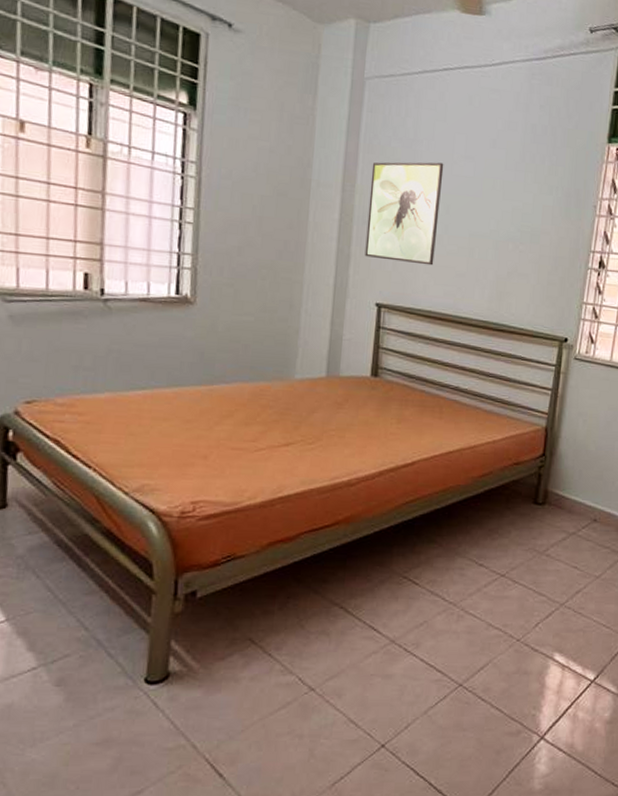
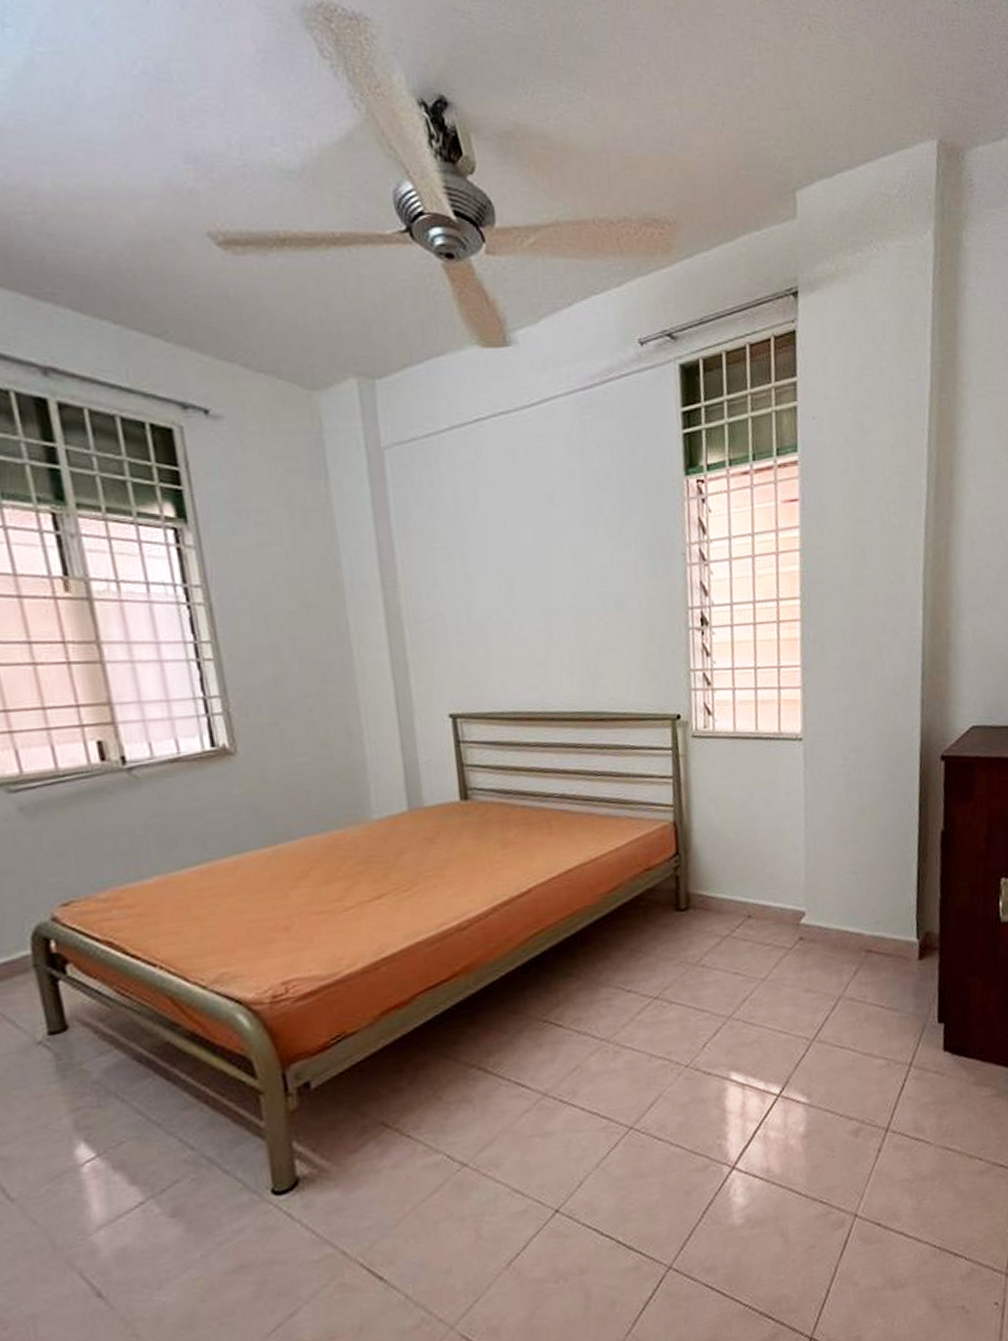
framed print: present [364,162,444,266] -> none [412,534,508,662]

